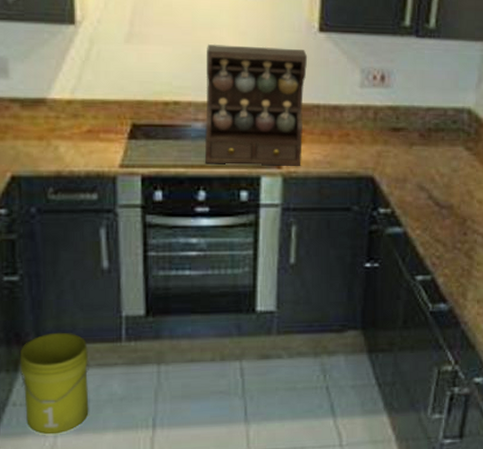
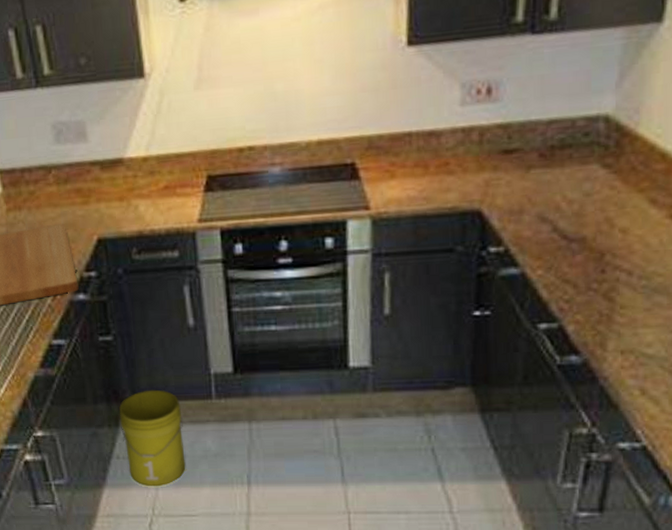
spice rack: present [204,43,308,167] -> none [280,70,395,212]

